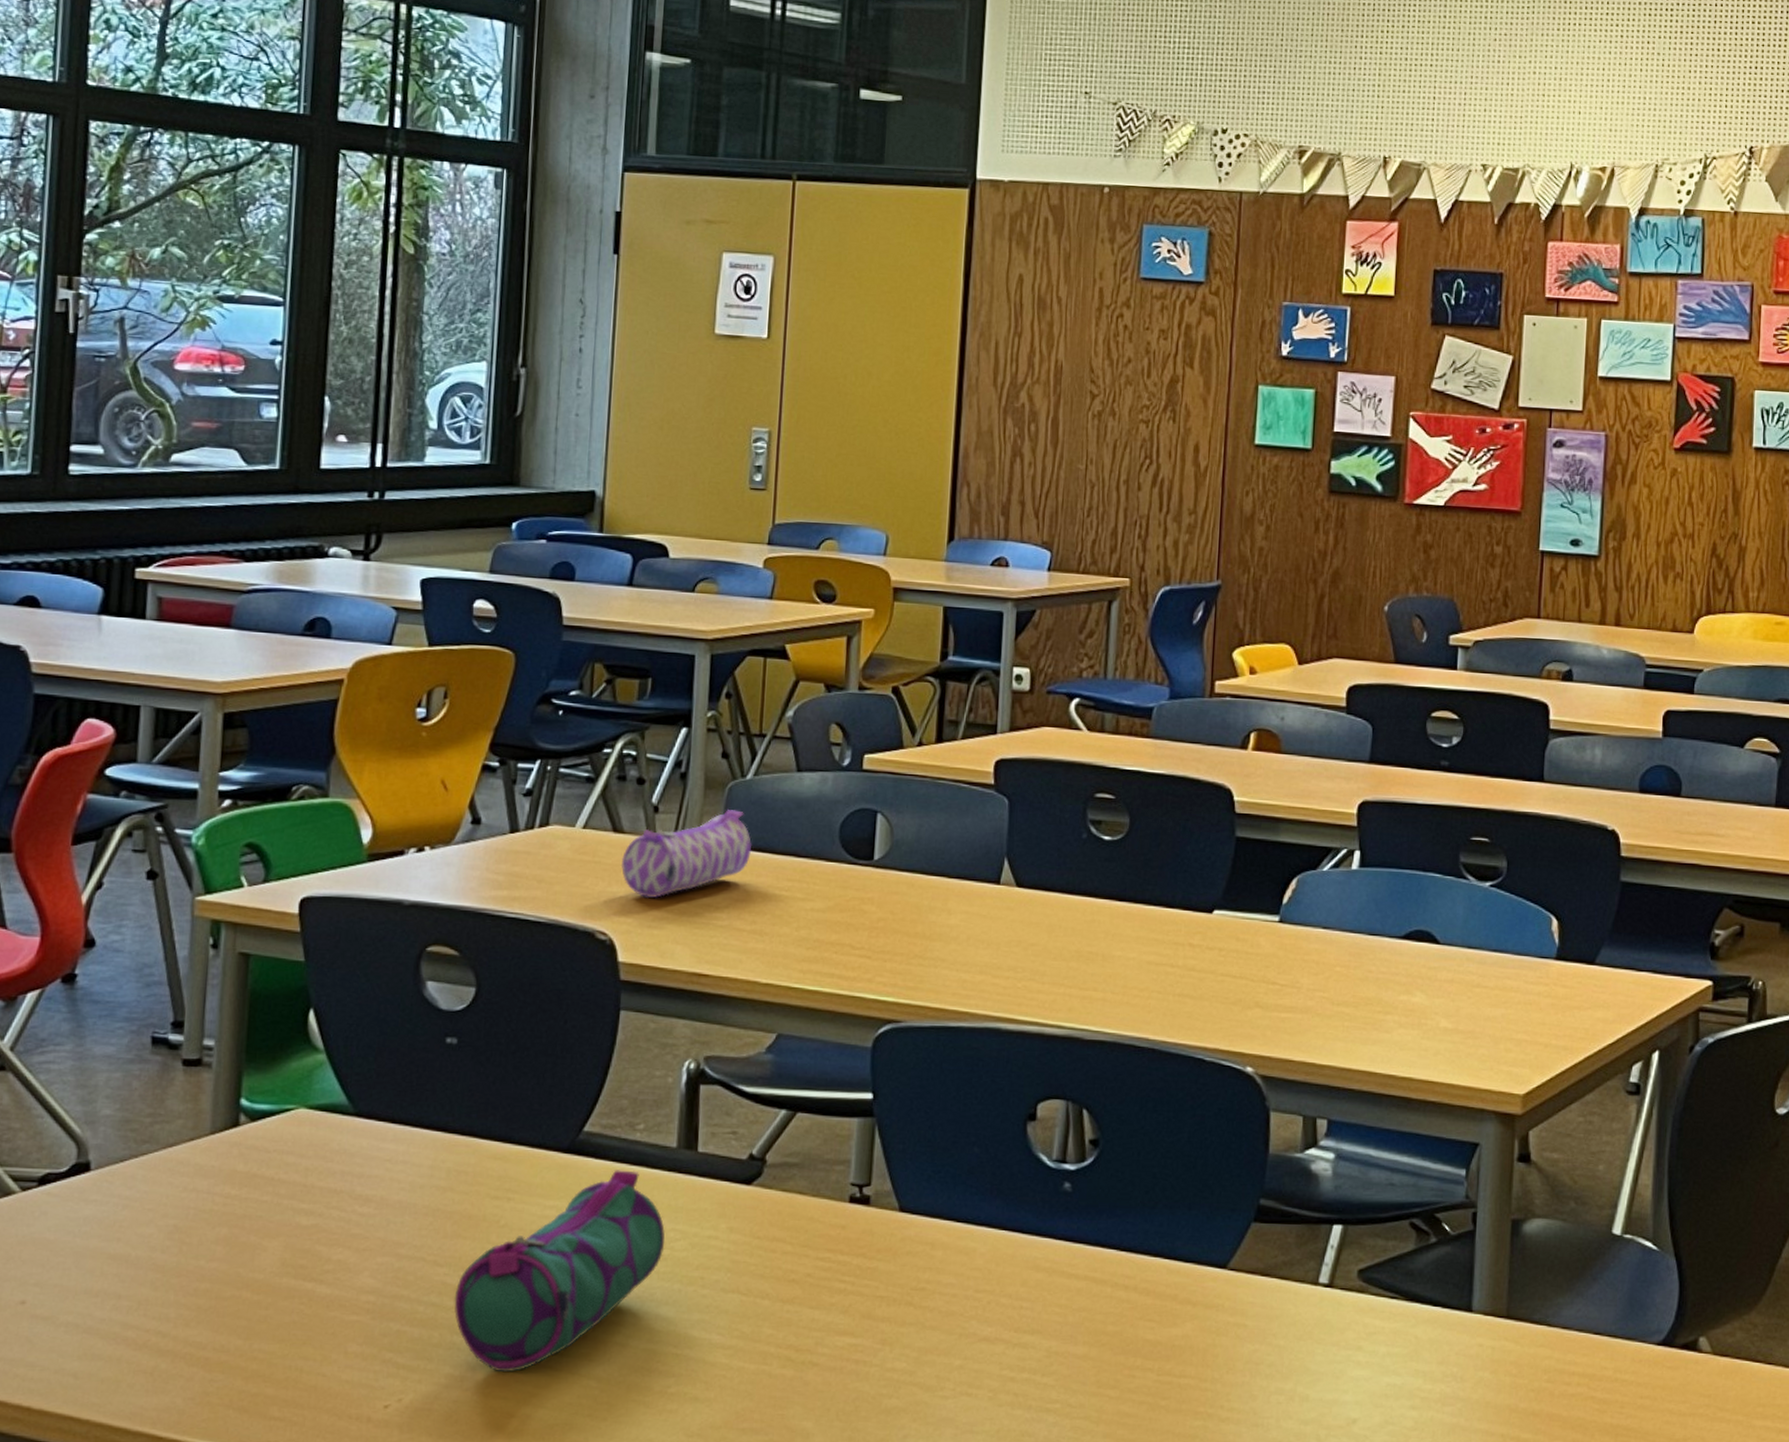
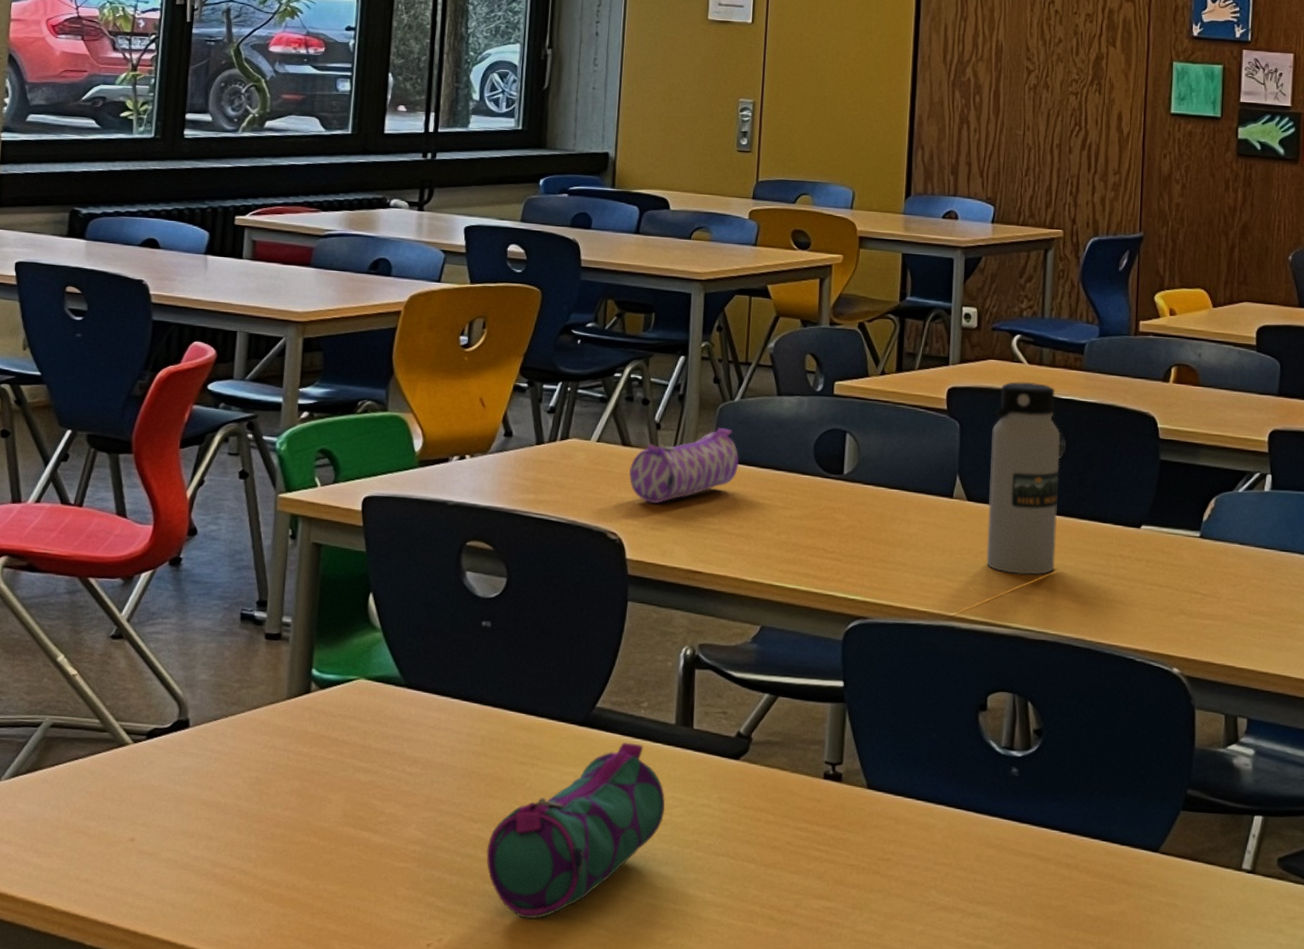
water bottle: none [1037,751,1125,969] -> present [986,381,1061,576]

